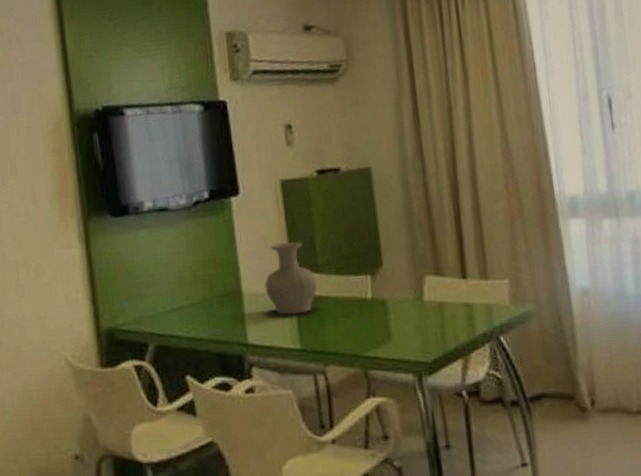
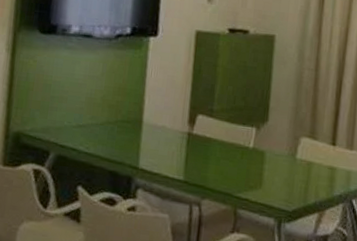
vase: present [264,242,318,315] -> none [163,84,210,151]

